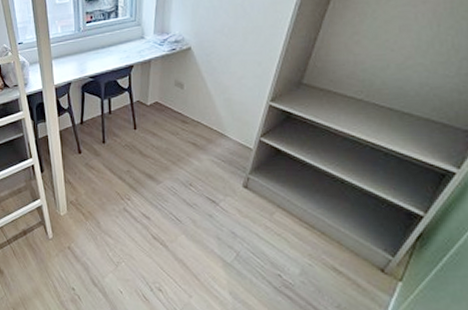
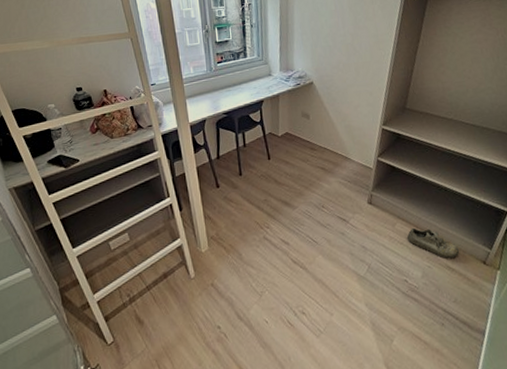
shoe: none [287,219,352,259] -> present [407,227,460,258]

